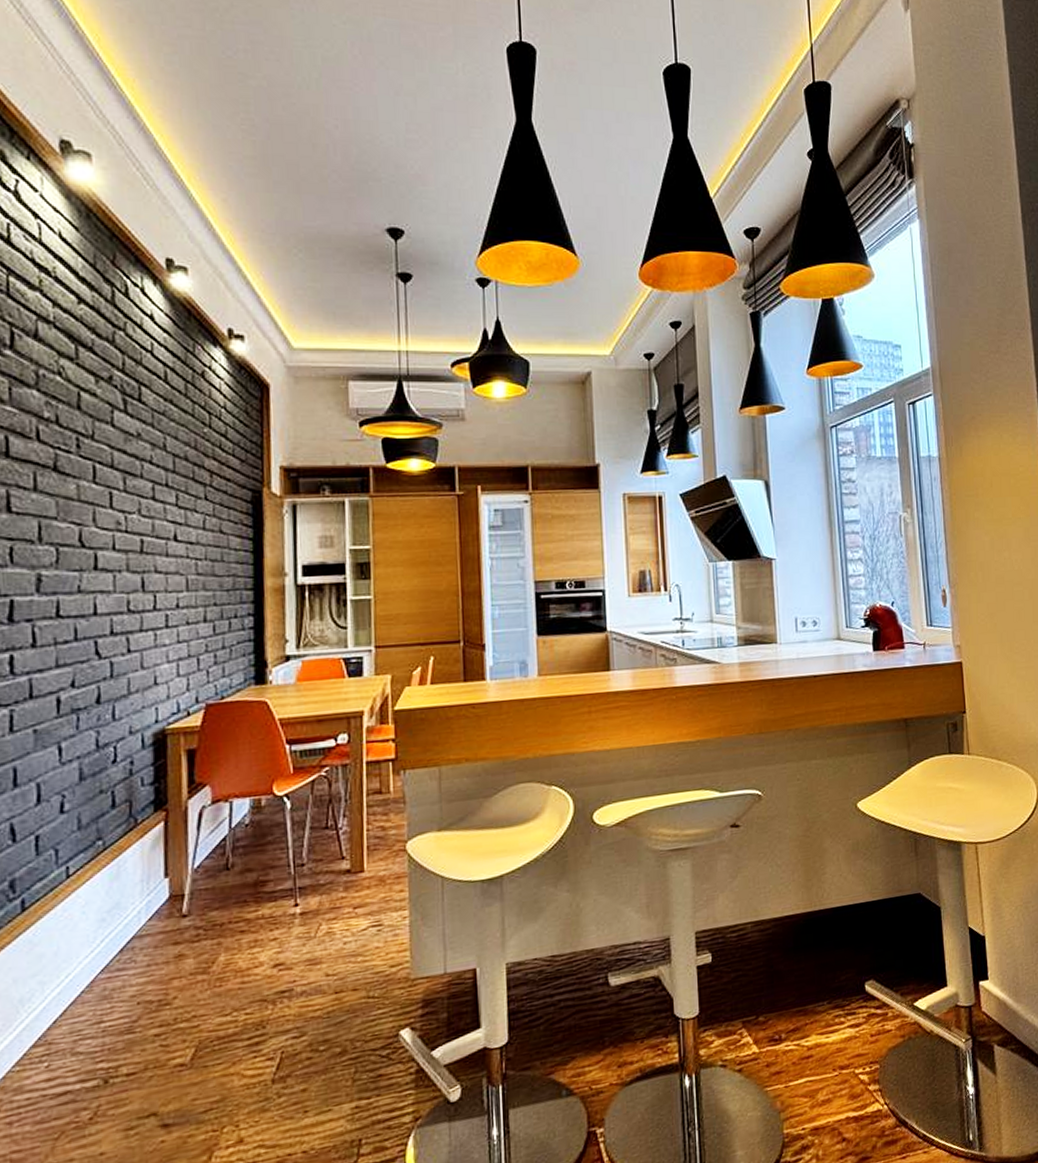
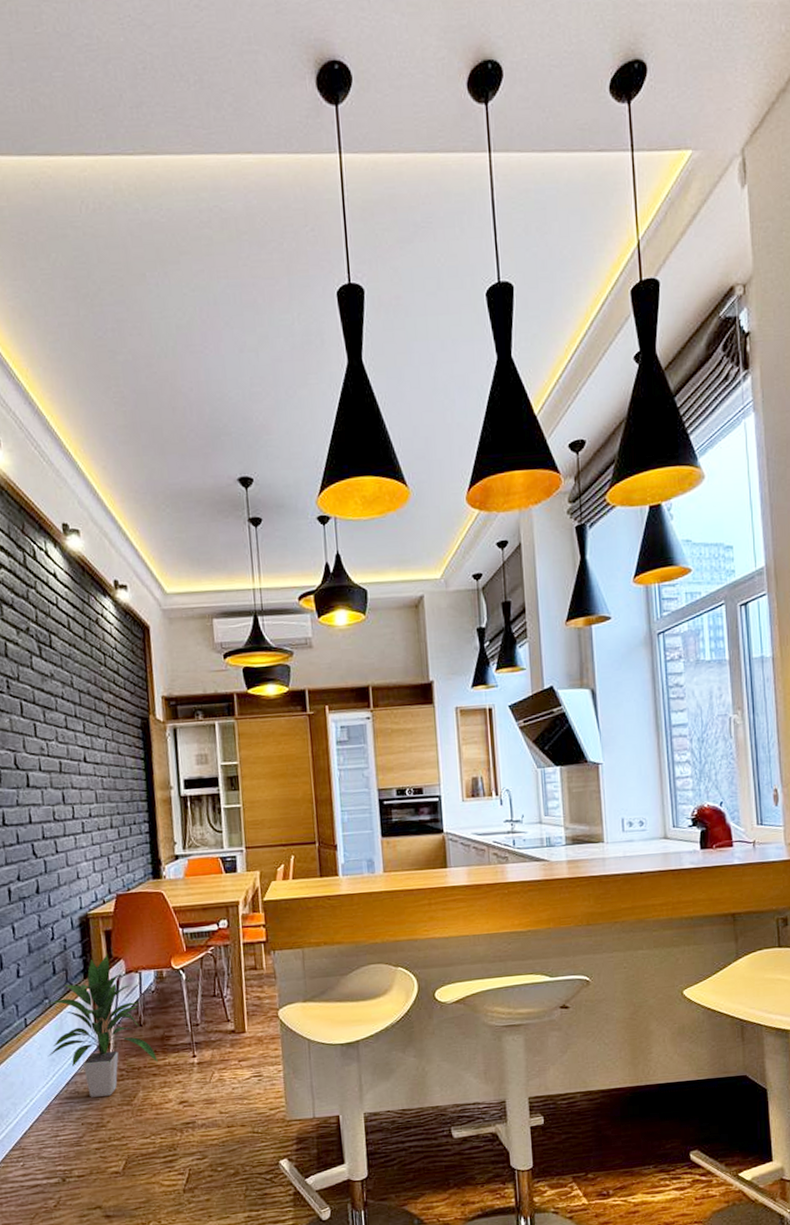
indoor plant: none [95,778,248,967] -> present [47,953,158,1097]

